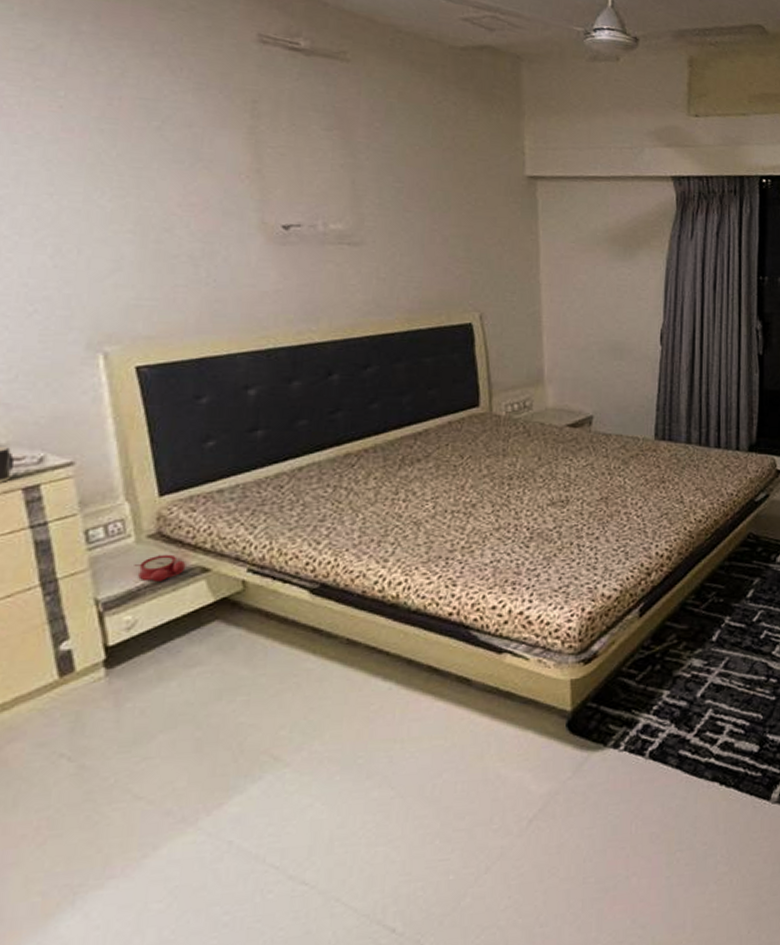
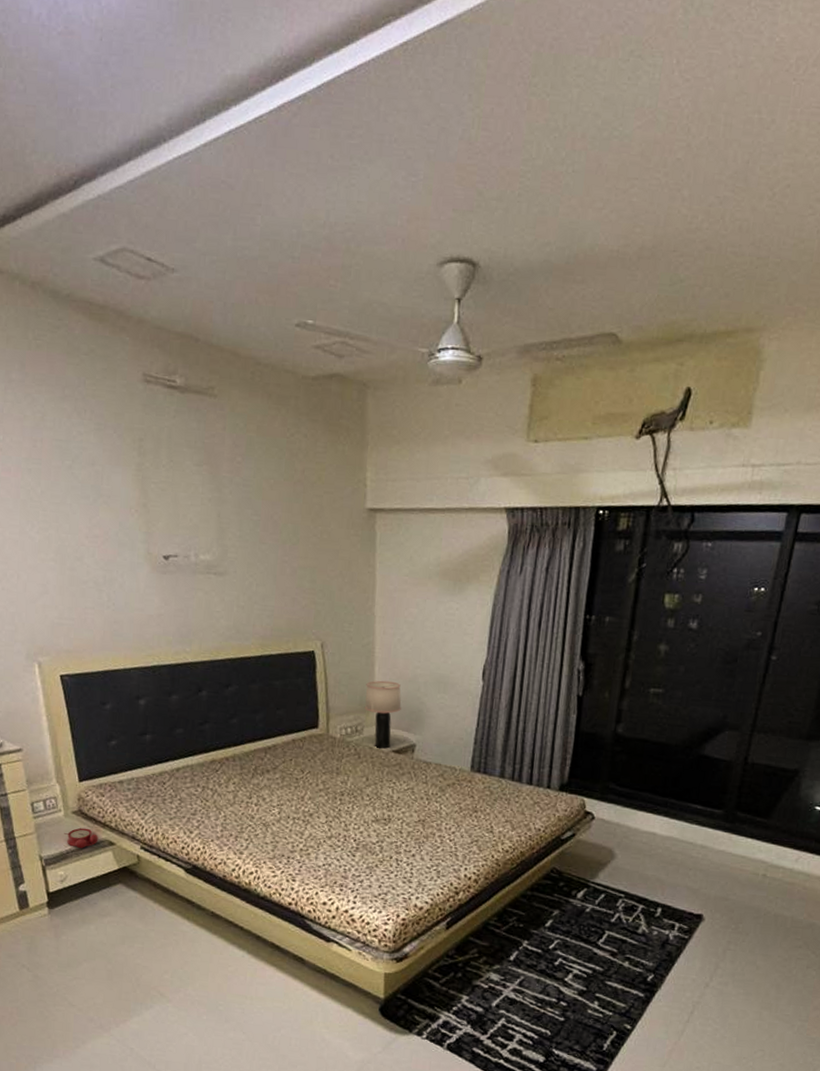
table lamp: none [533,350,575,423] -> present [365,680,402,749]

